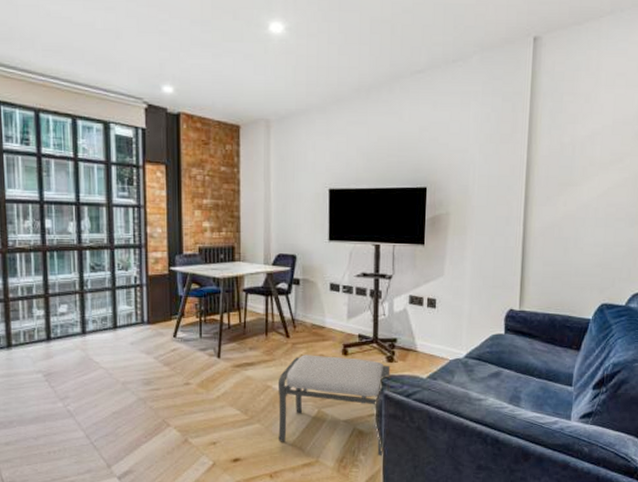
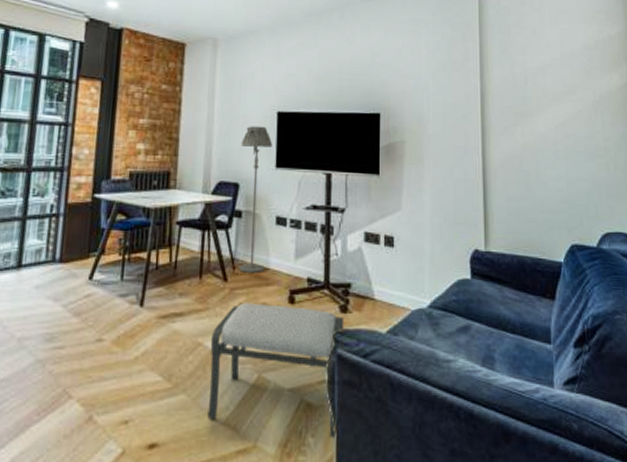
floor lamp: none [297,203,326,331] -> present [239,126,273,273]

